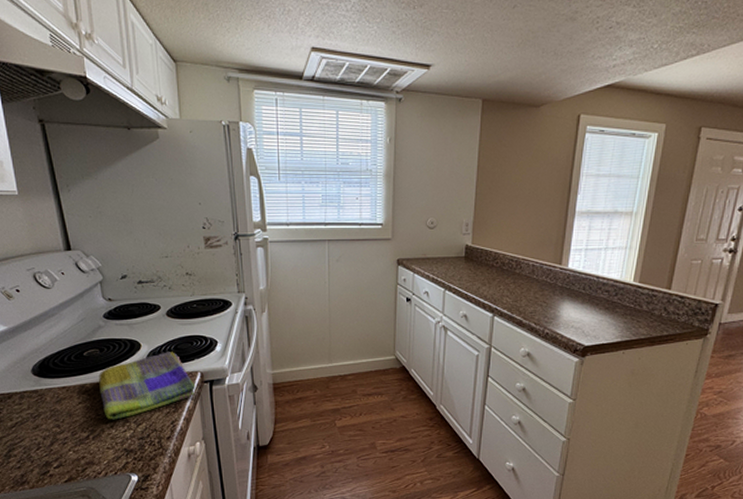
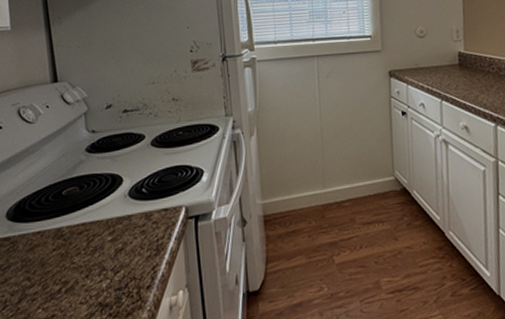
dish towel: present [99,352,196,420] -> none [76,185,180,268]

